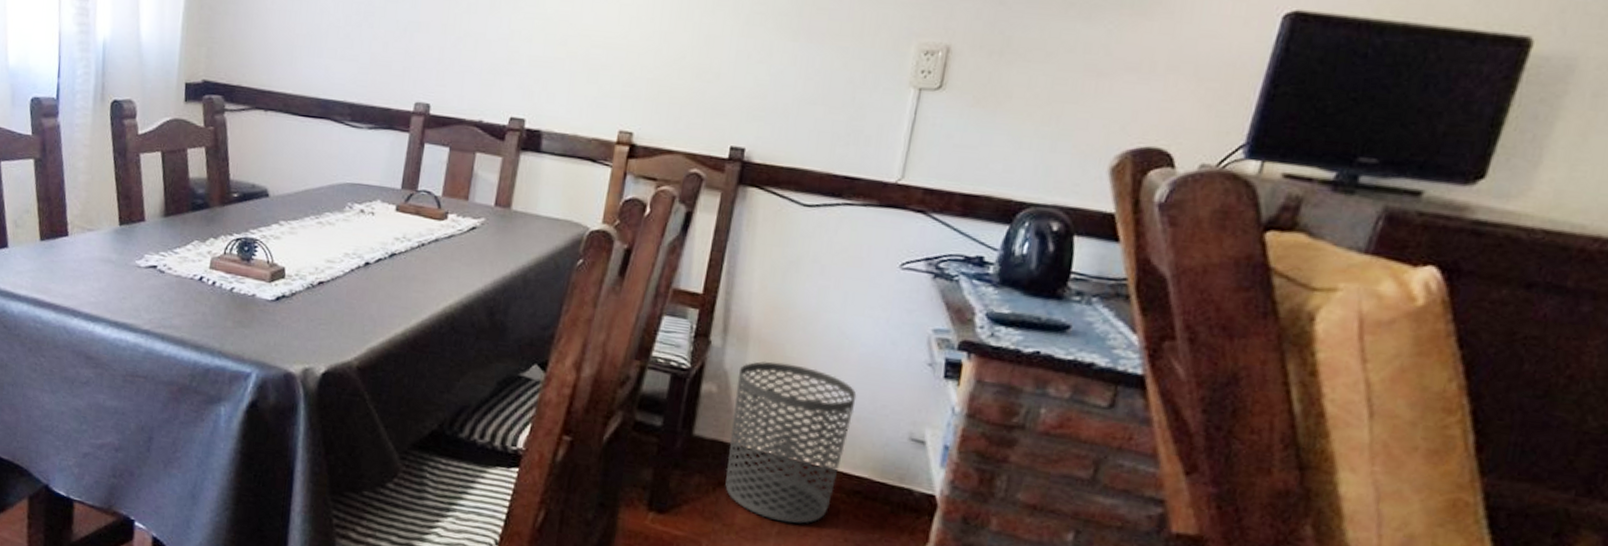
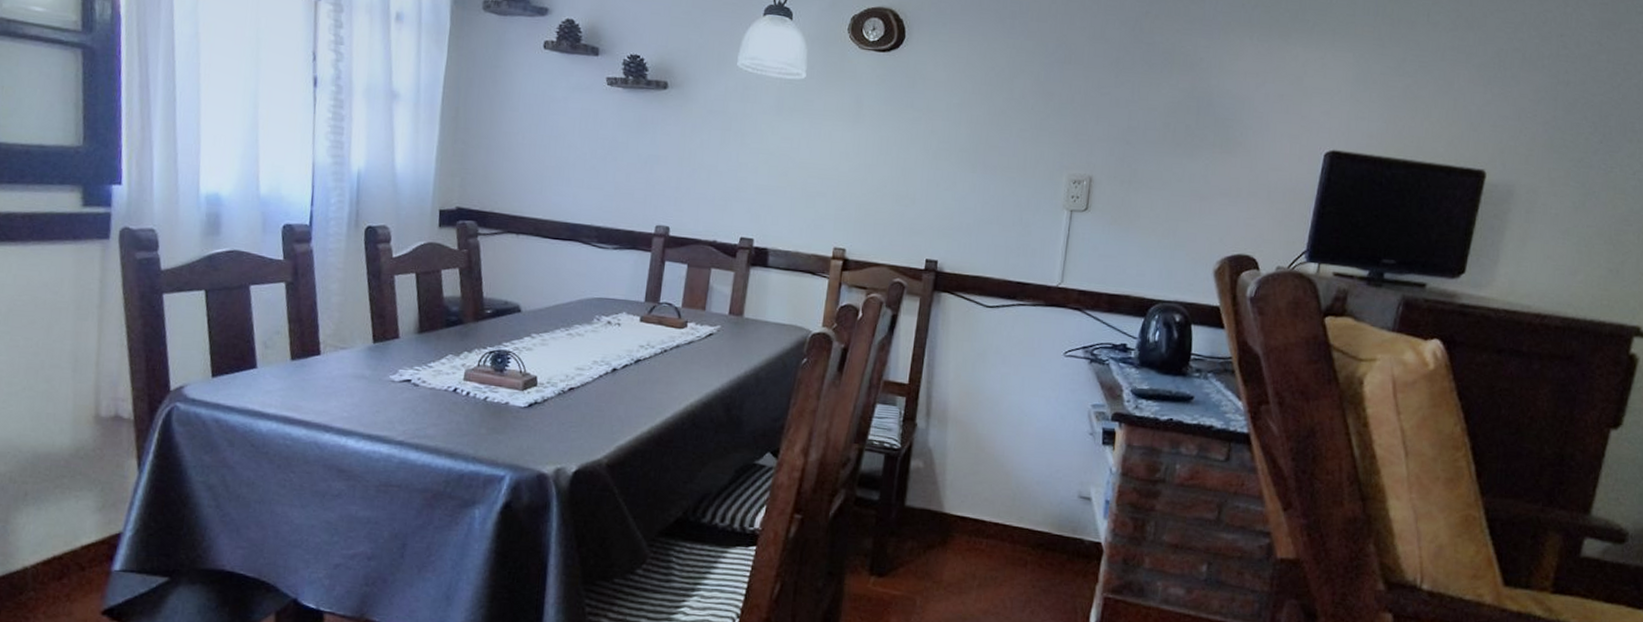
waste bin: present [725,360,857,524] -> none [933,438,1036,576]

